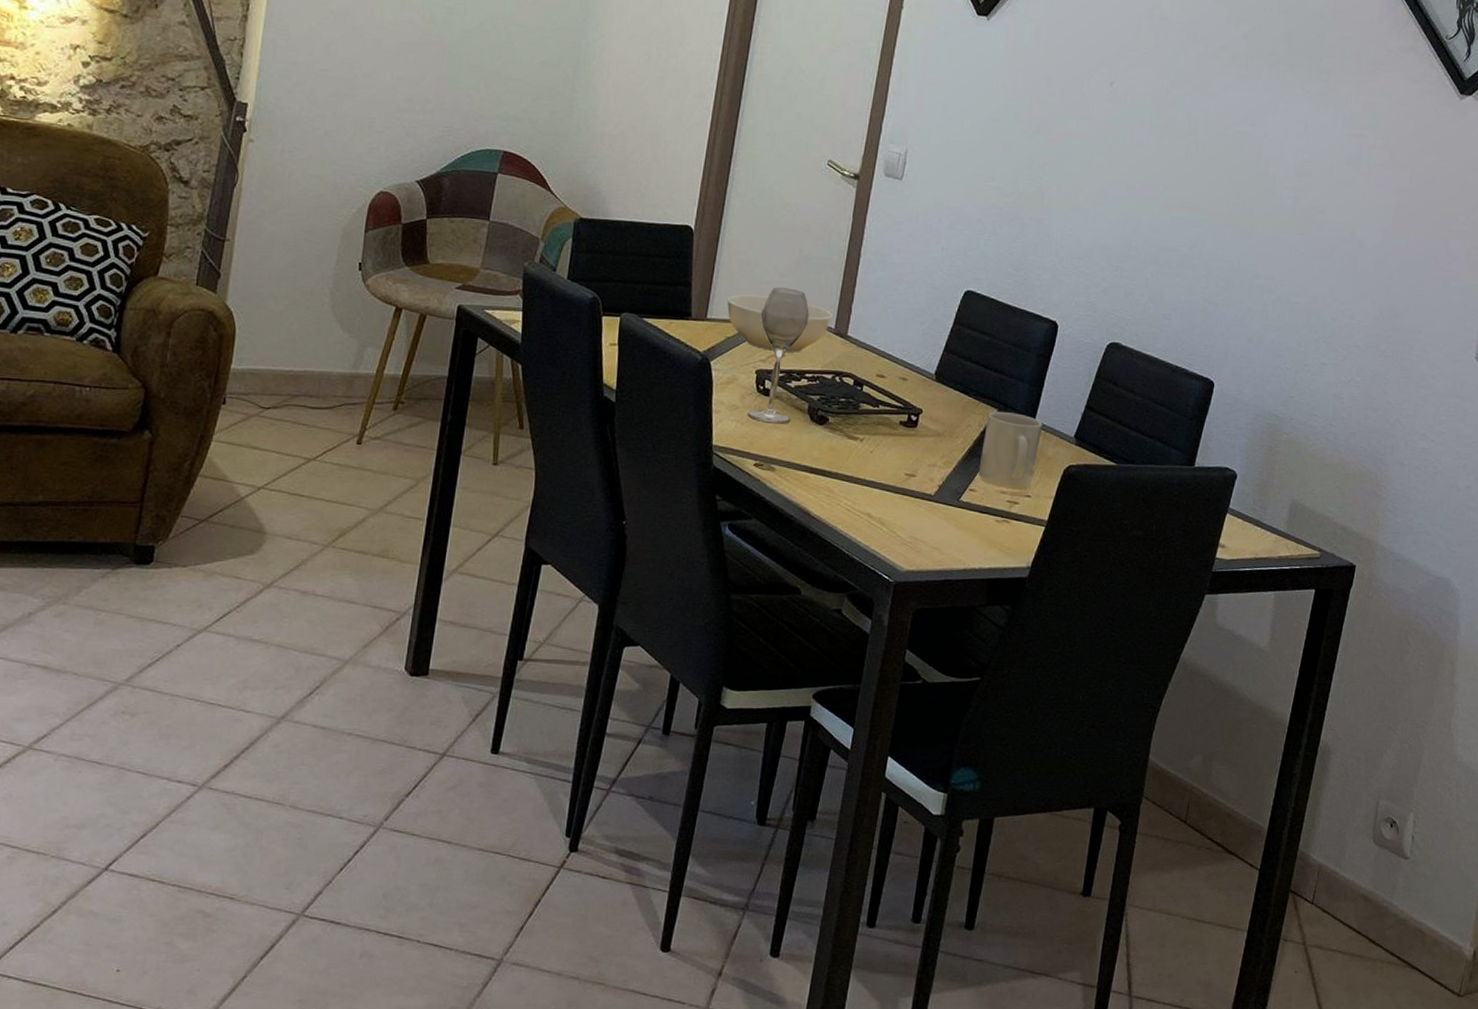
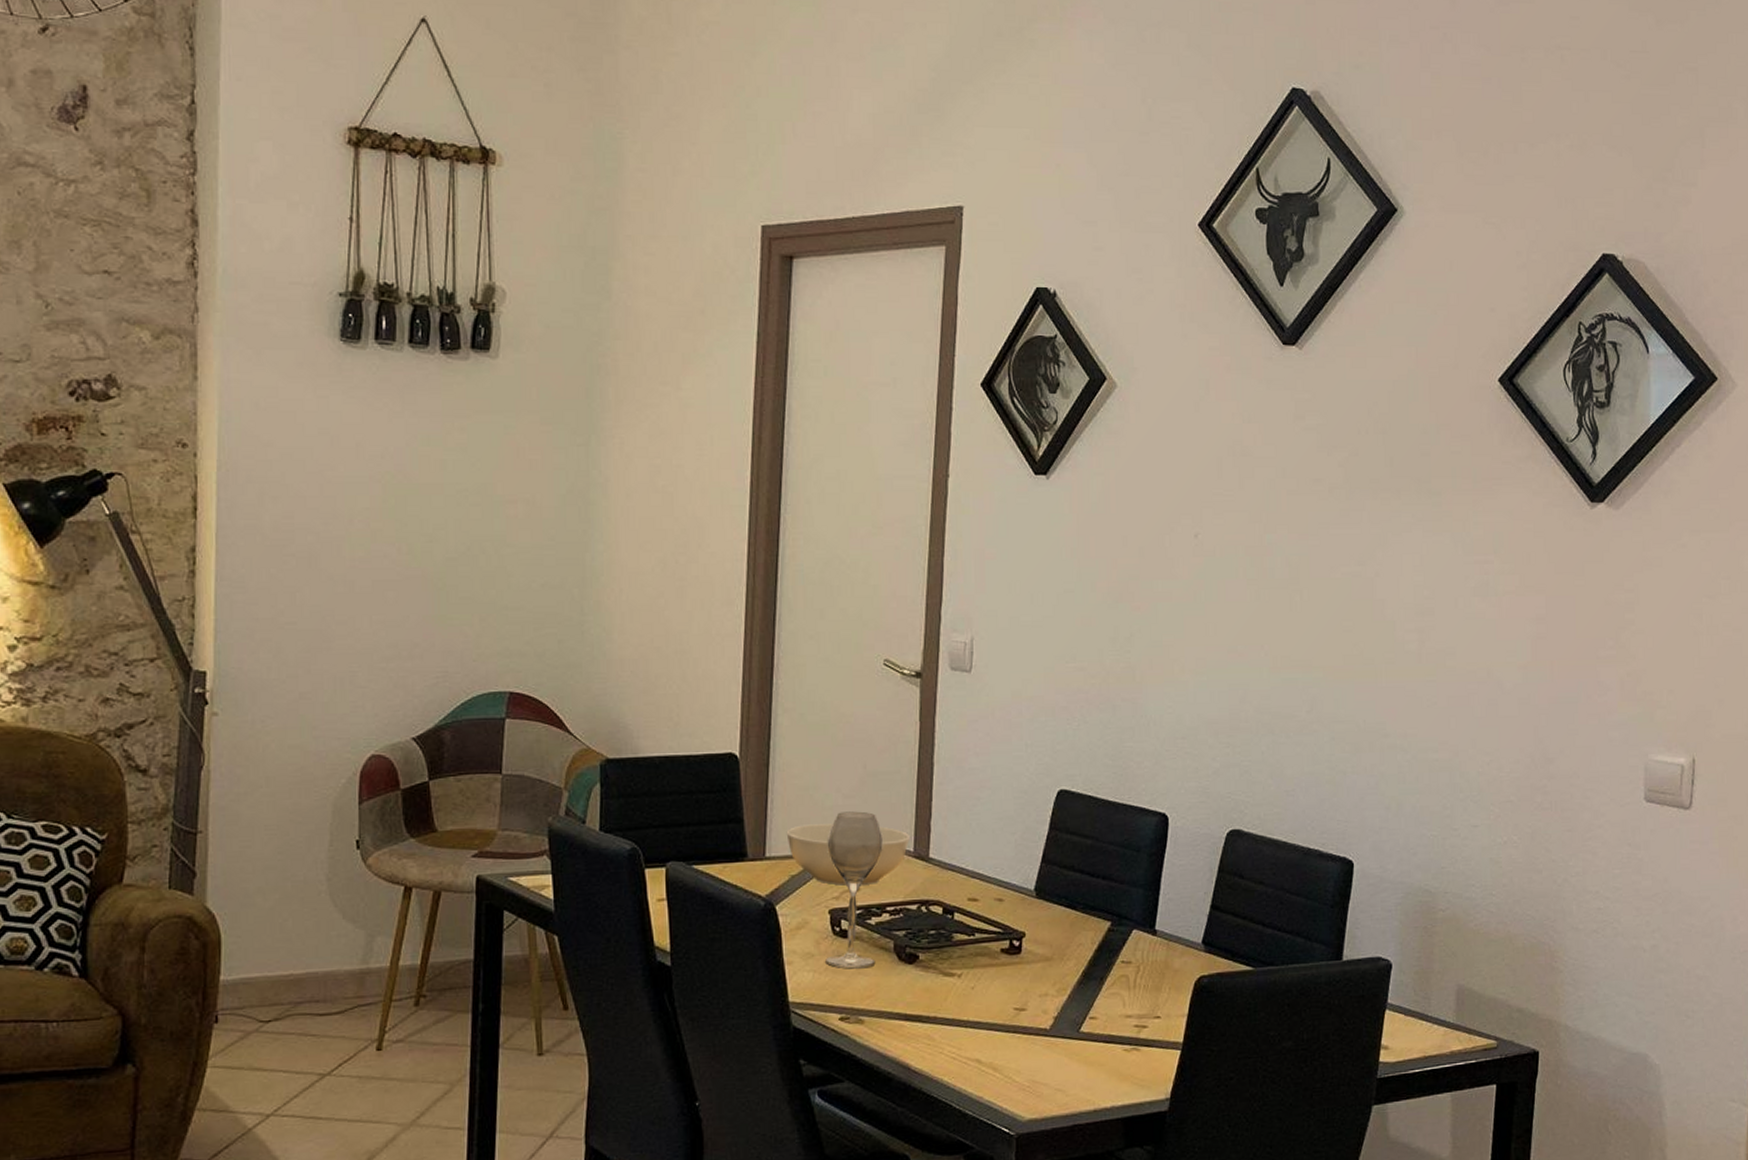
mug: present [978,411,1043,489] -> none [1097,923,1165,1011]

